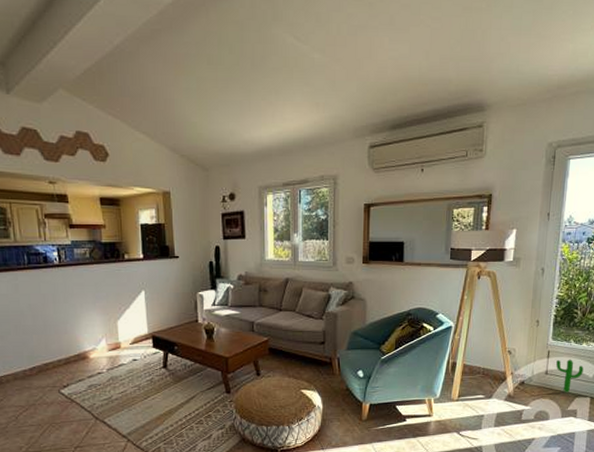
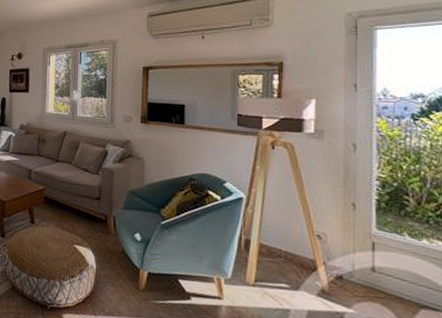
cactus: present [556,359,584,393] -> none [386,255,428,301]

